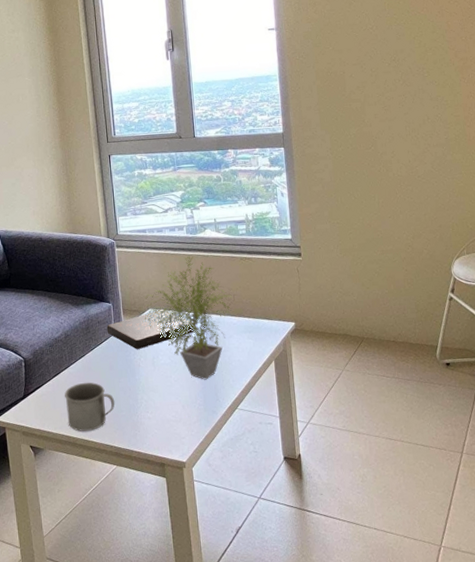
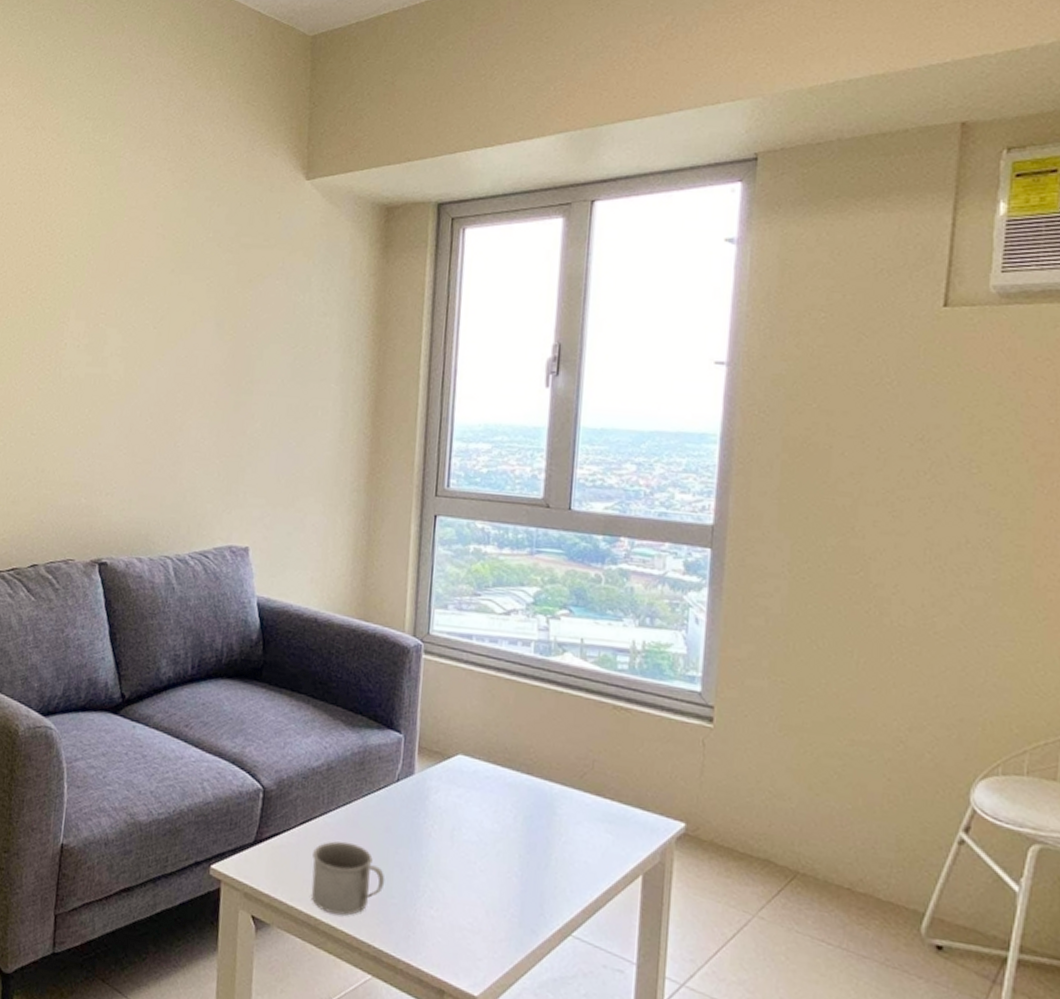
book: present [107,309,195,349] -> none [390,757,523,812]
potted plant: present [142,256,232,380] -> none [445,688,591,881]

